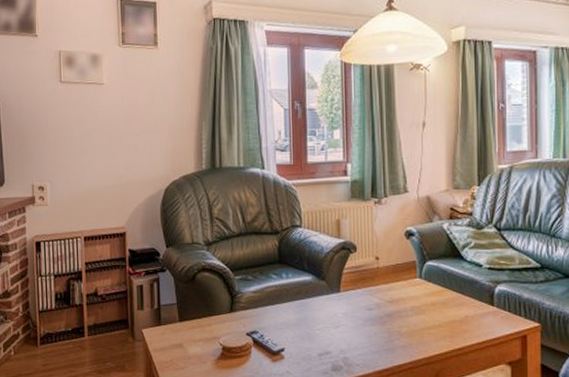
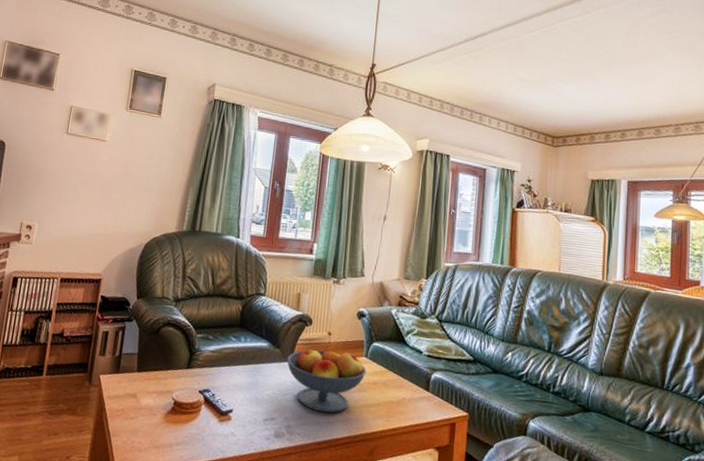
fruit bowl: none [335,274,422,341] -> present [287,349,366,413]

